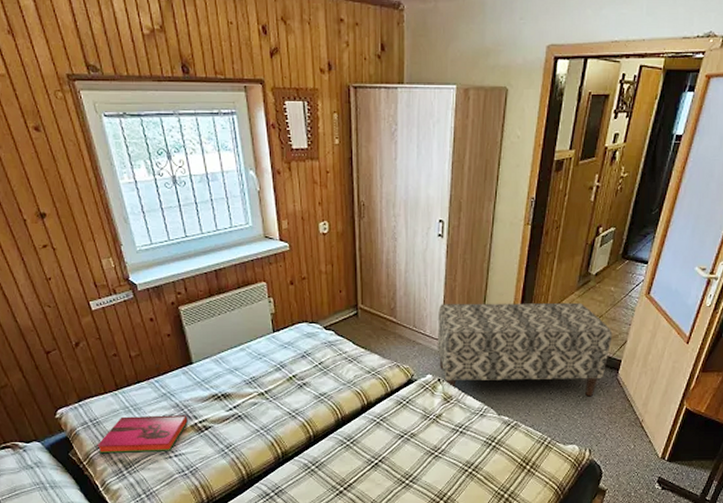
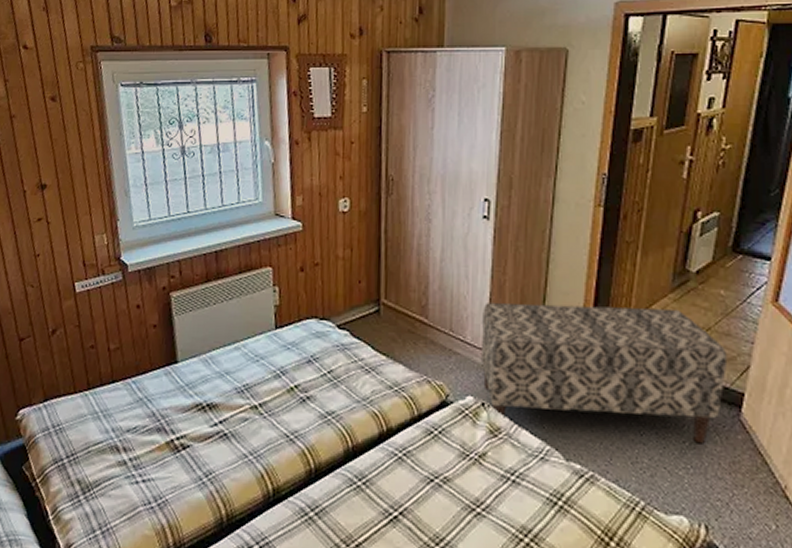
hardback book: present [97,415,188,454] -> none [55,424,164,474]

